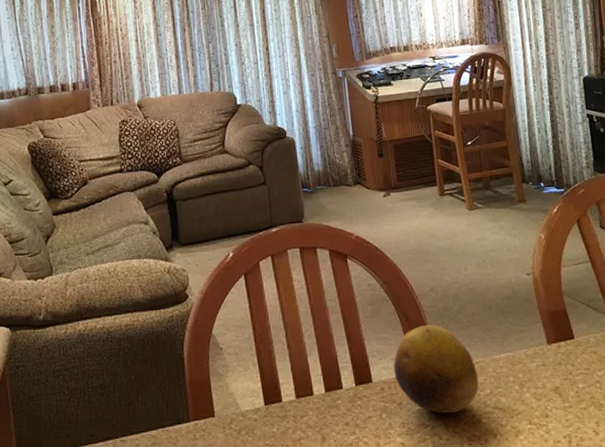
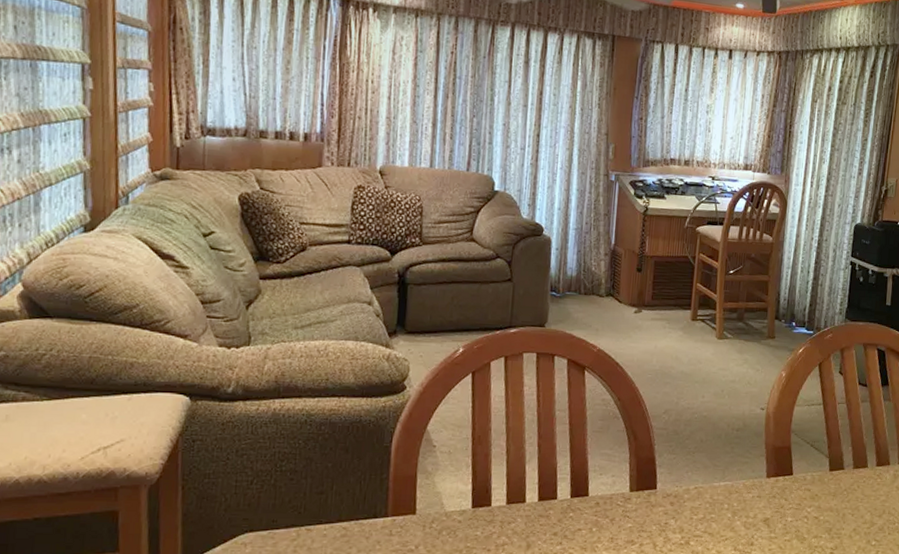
fruit: present [393,324,479,414] -> none [612,446,695,533]

